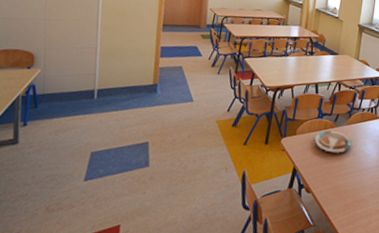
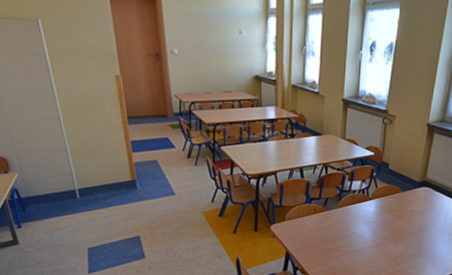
plate: present [314,130,352,153] -> none [305,214,344,236]

